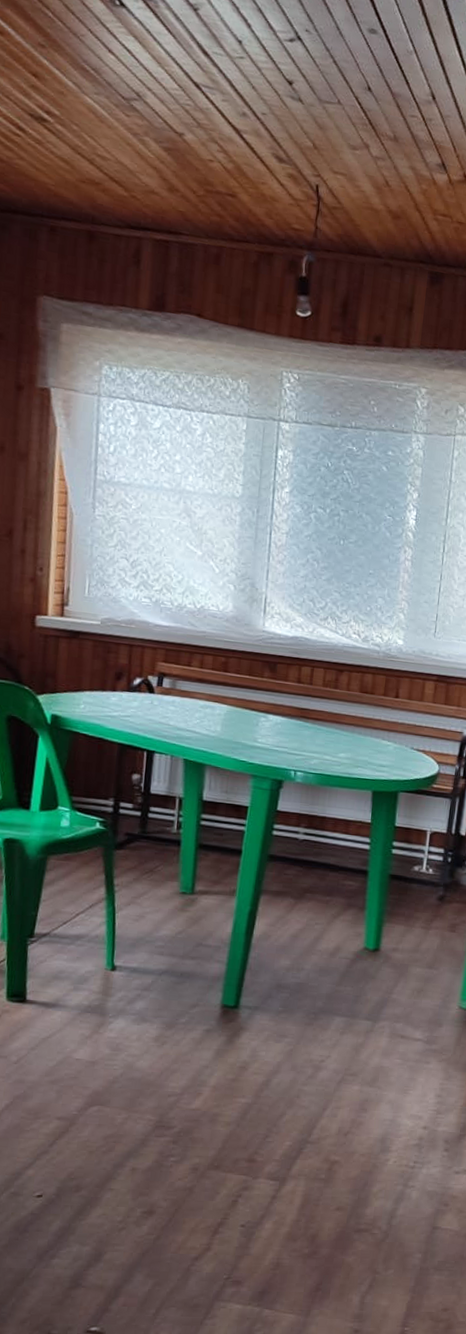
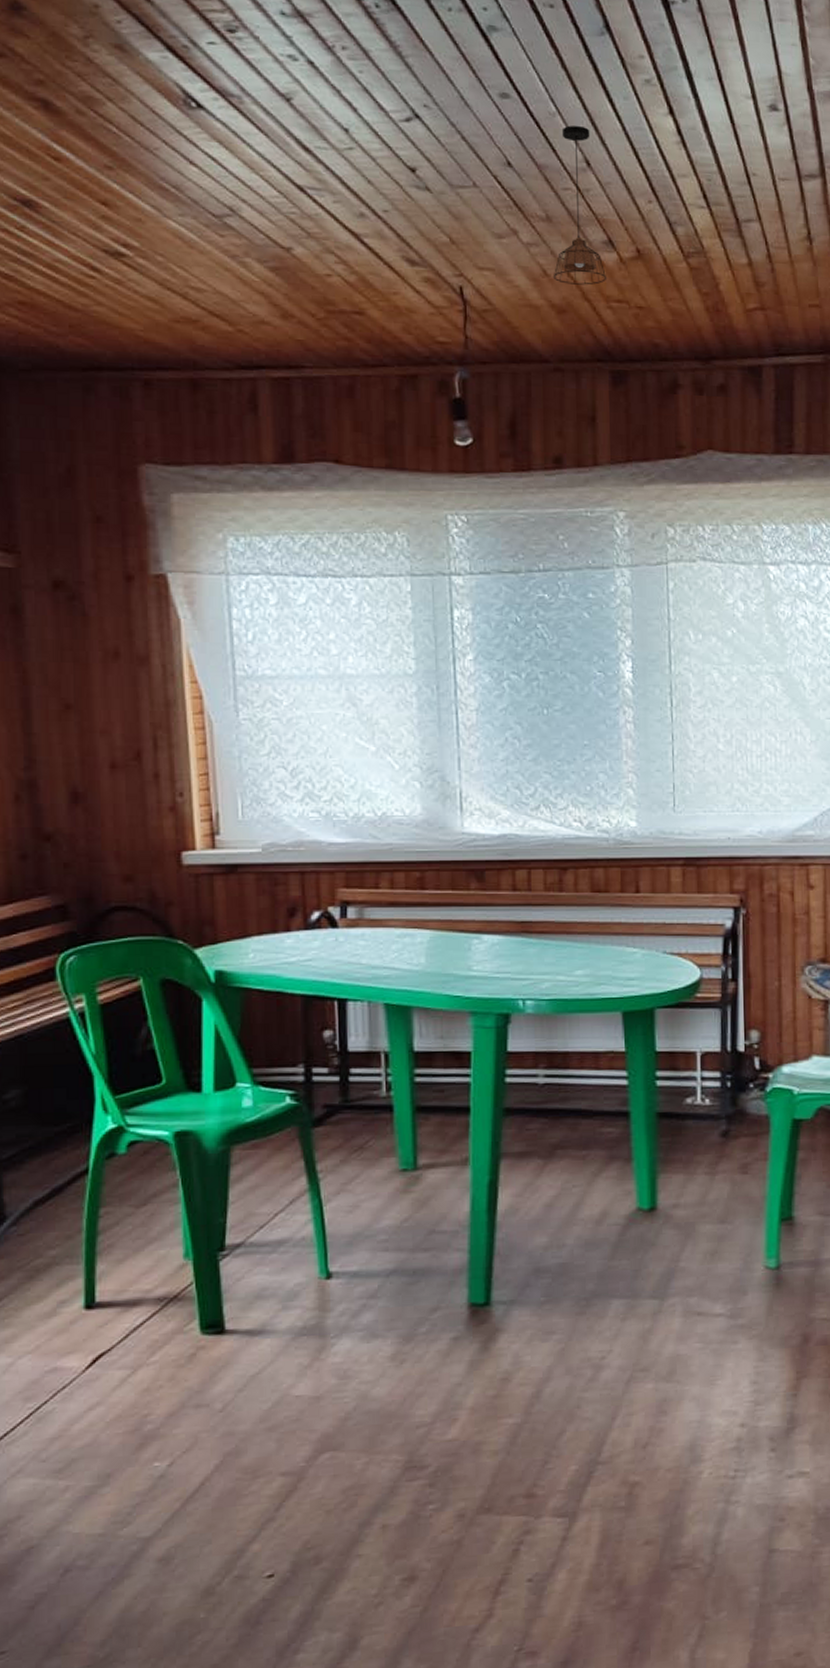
pendant light: none [393,63,439,199] -> present [552,125,607,285]

